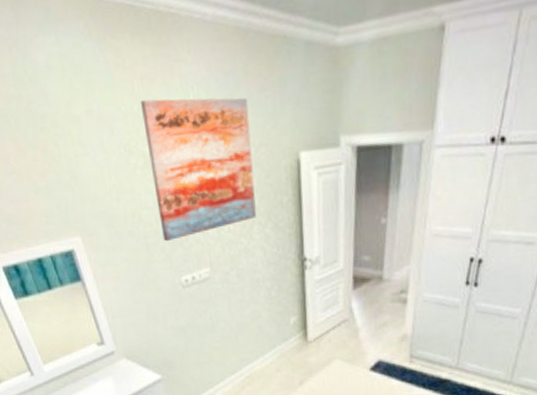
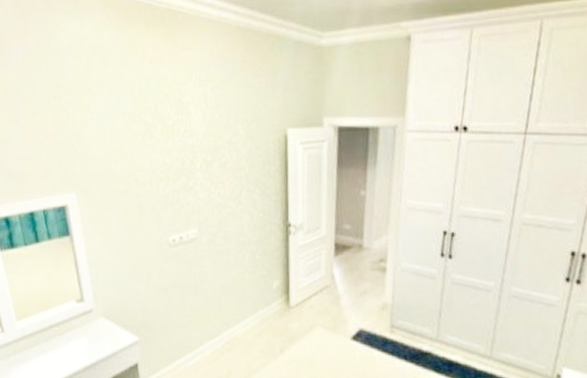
wall art: present [140,98,256,242] -> none [147,78,245,202]

